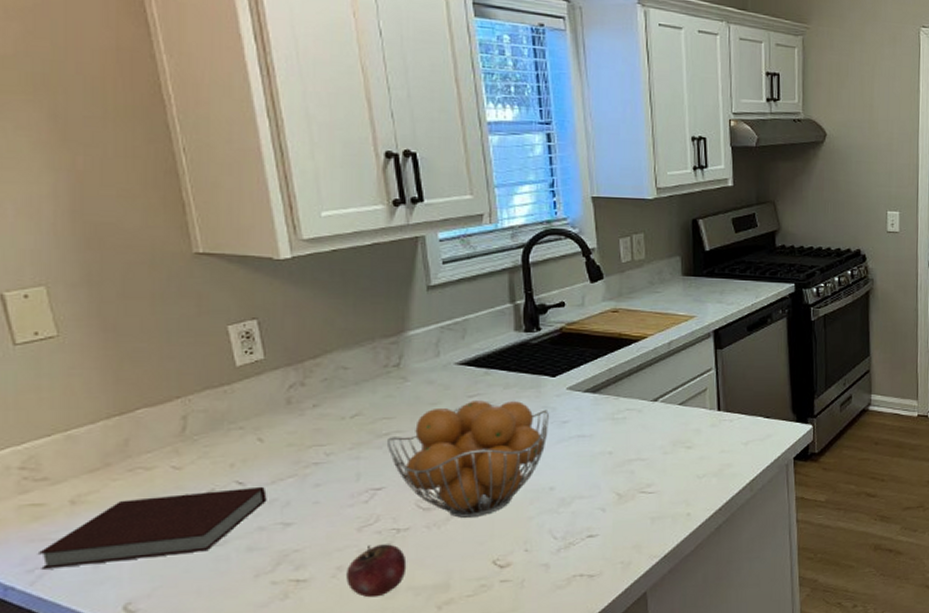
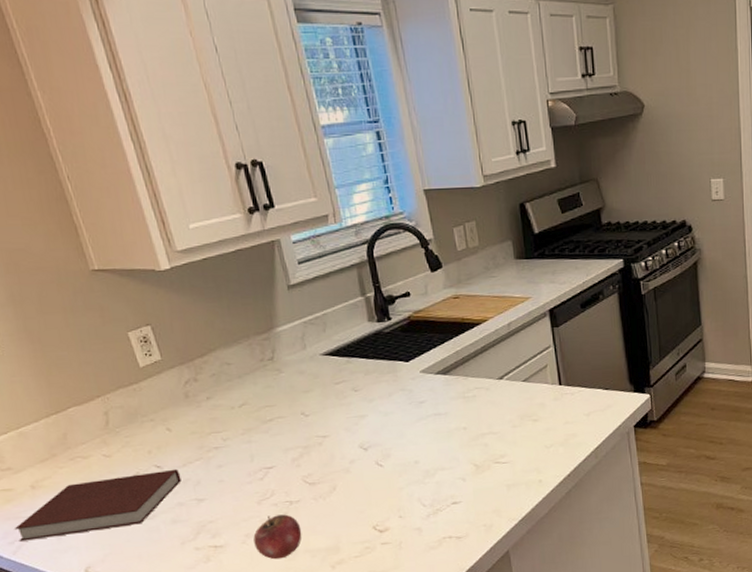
fruit basket: present [386,400,550,518] -> none [271,384,408,490]

